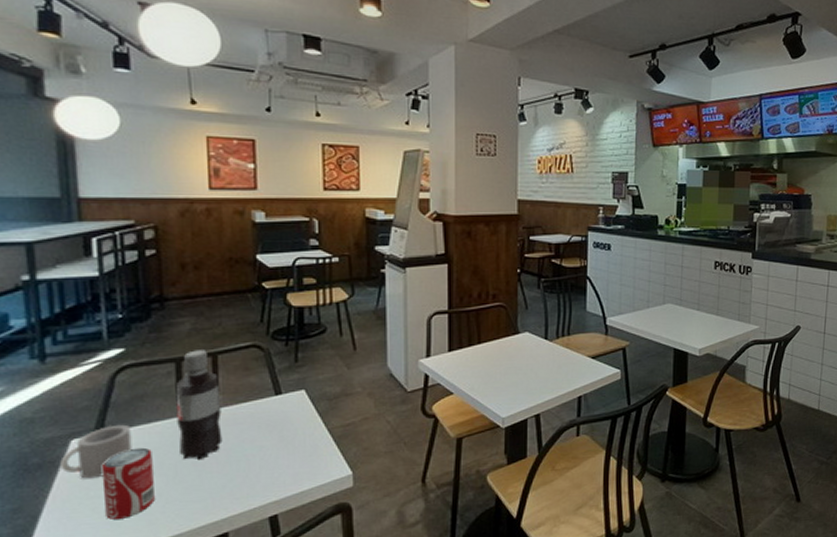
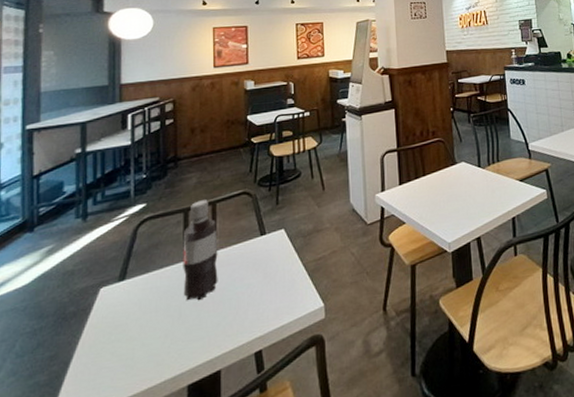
mug: present [60,424,132,479] -> none [90,271,147,324]
beverage can: present [101,447,155,519] -> none [121,291,162,362]

